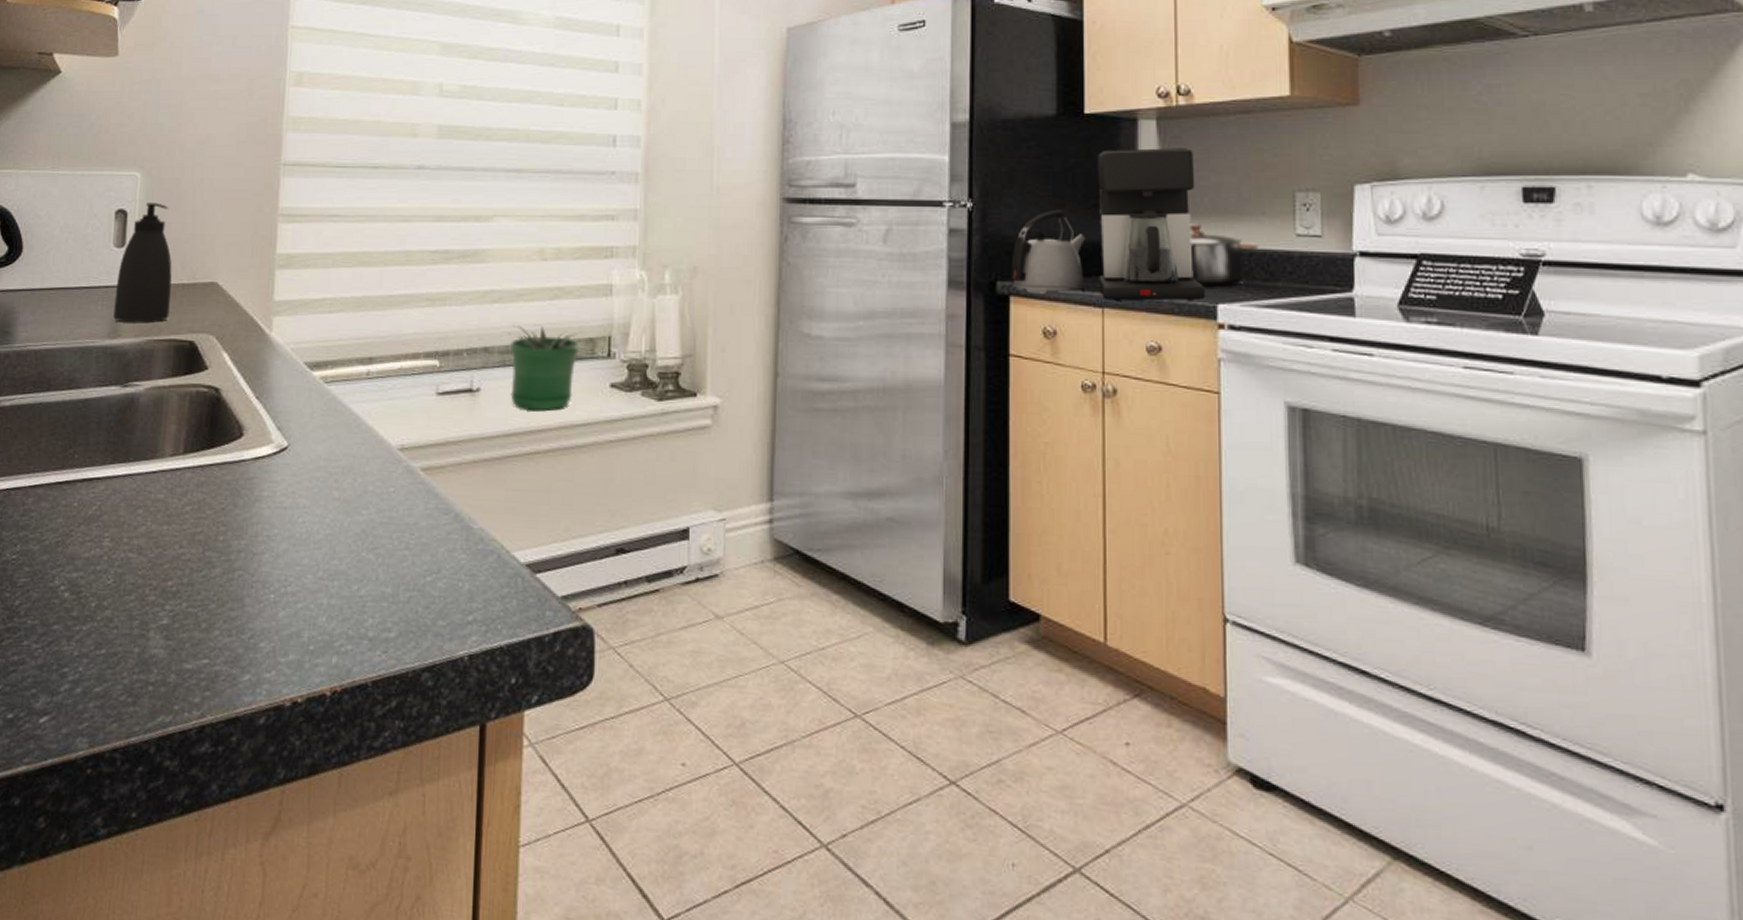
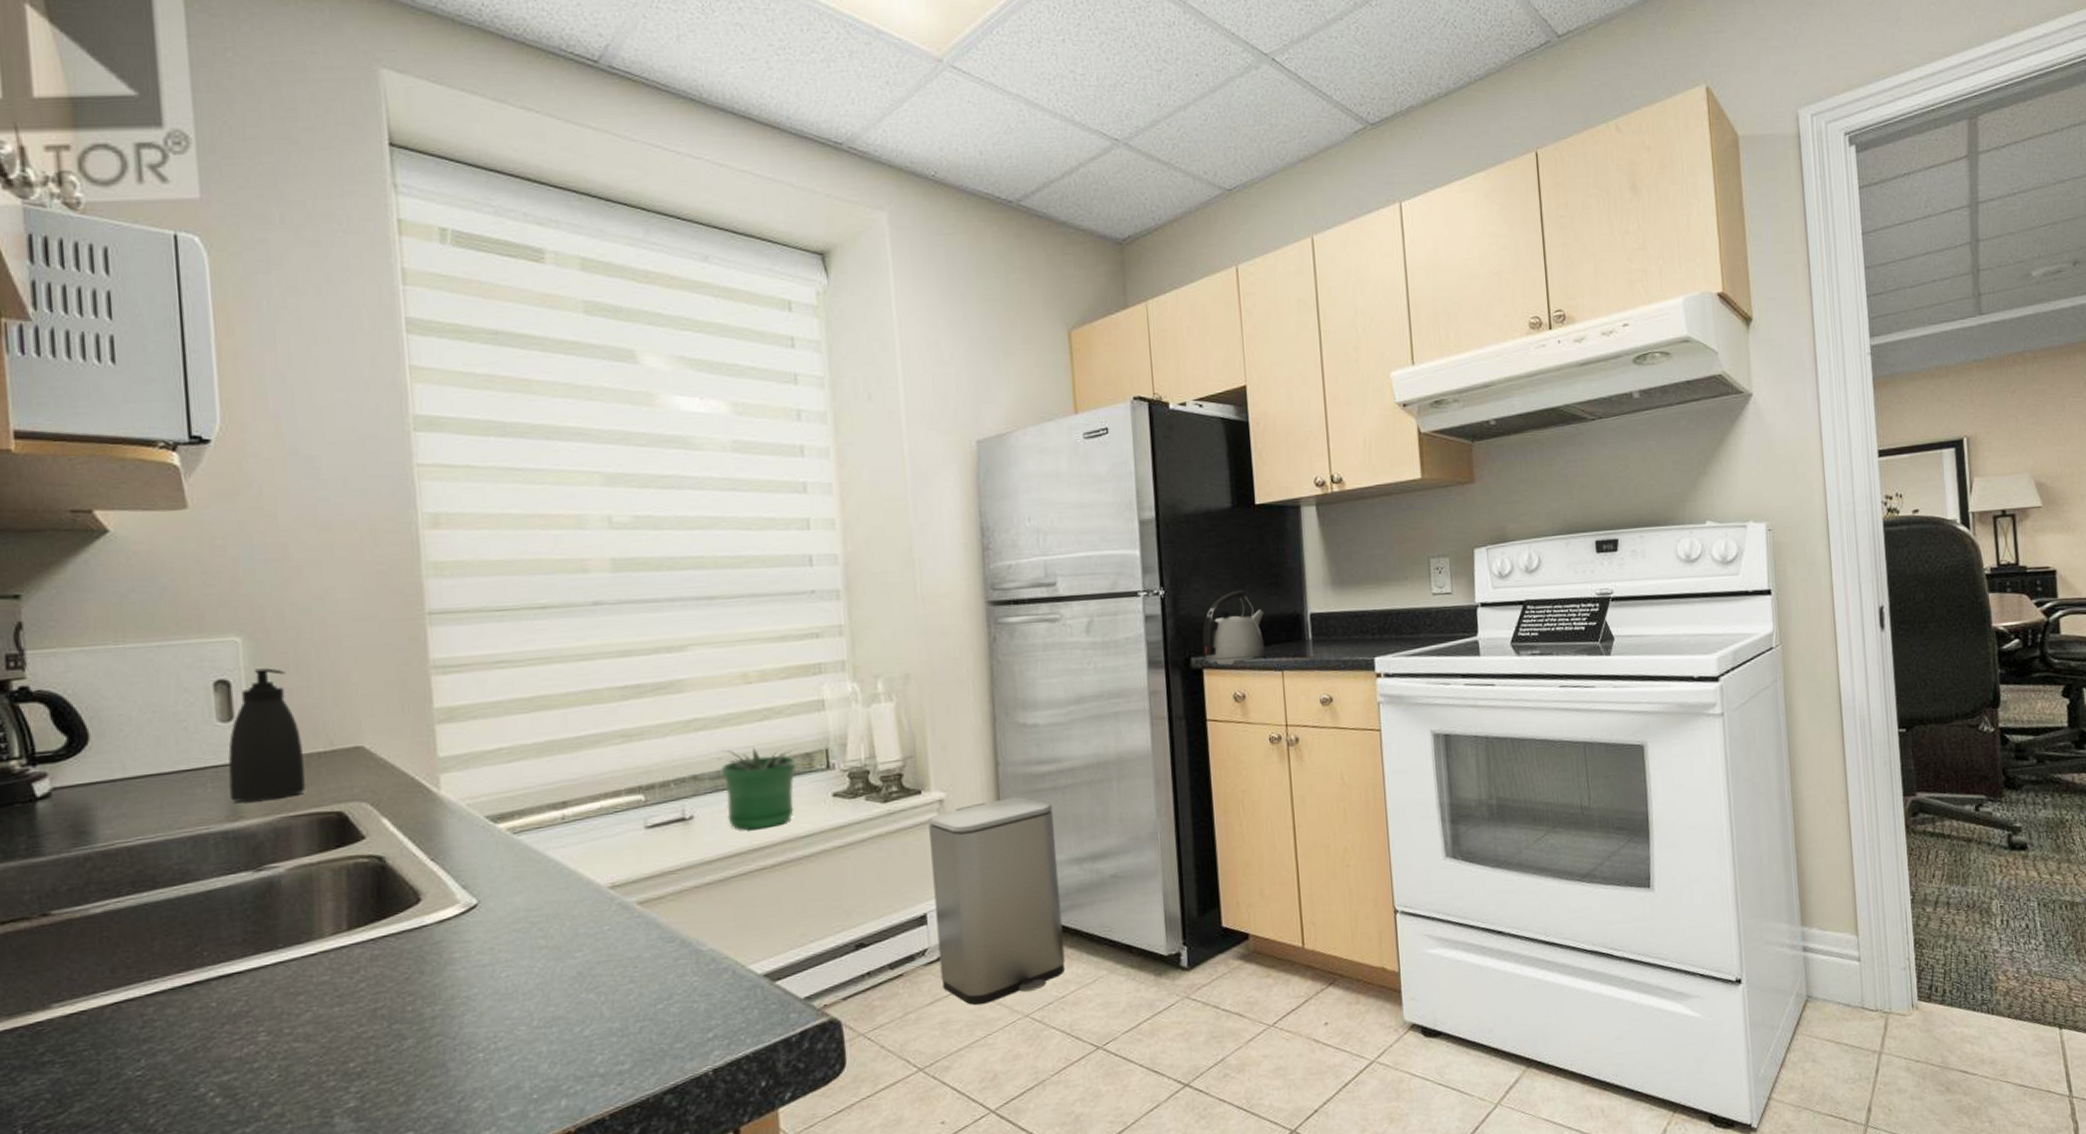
pedal bin: none [697,414,831,639] -> present [928,797,1065,1005]
coffee maker: present [1097,148,1206,301] -> none [1269,528,1365,664]
cooking pot: present [1189,224,1259,287] -> none [1348,592,1405,644]

